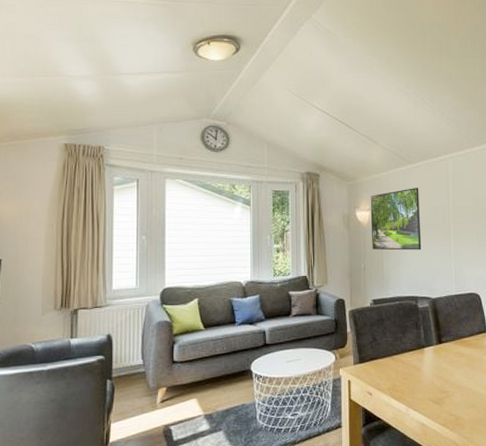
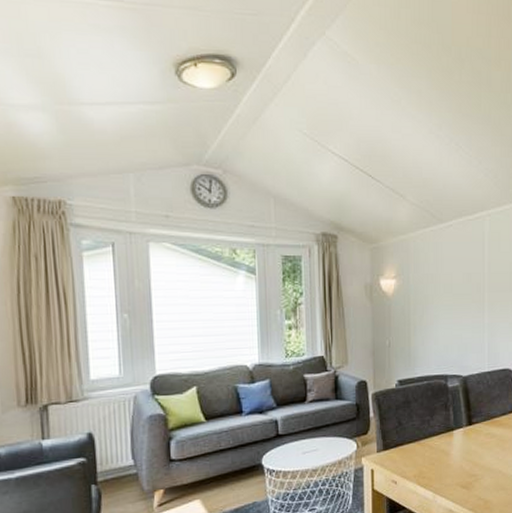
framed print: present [370,188,422,251] -> none [396,251,453,324]

